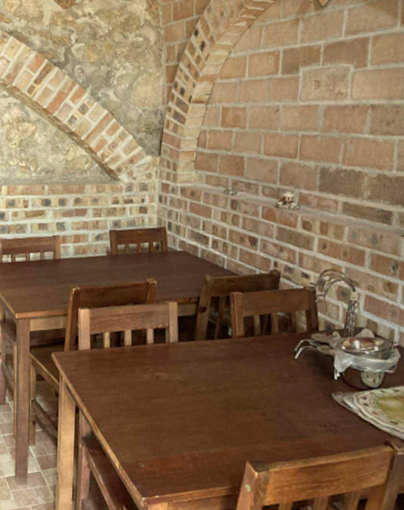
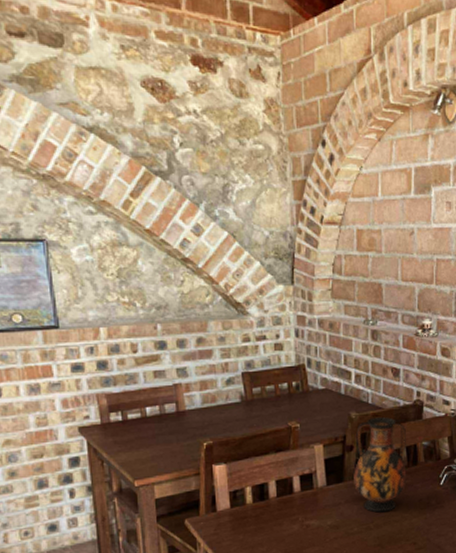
vase: none [205,283,260,377] -> present [354,417,407,513]

